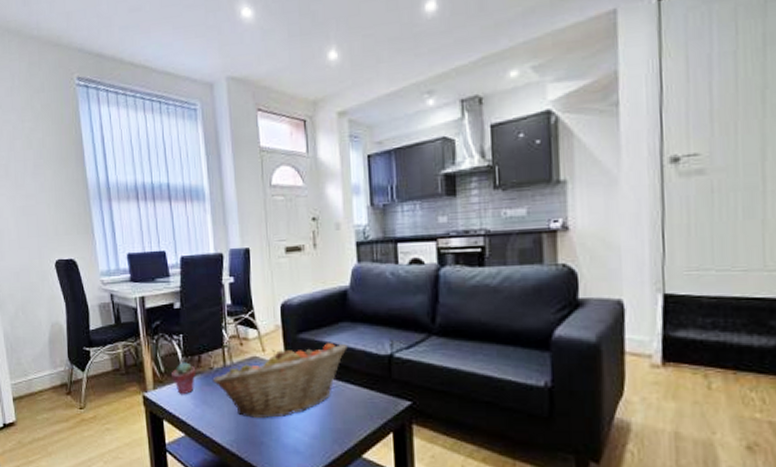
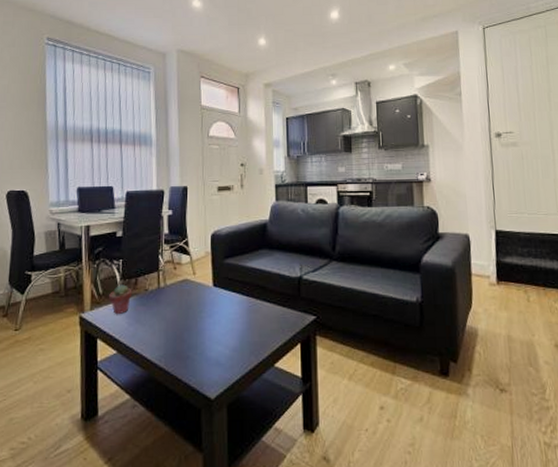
fruit basket: present [212,343,347,418] -> none [146,267,265,334]

